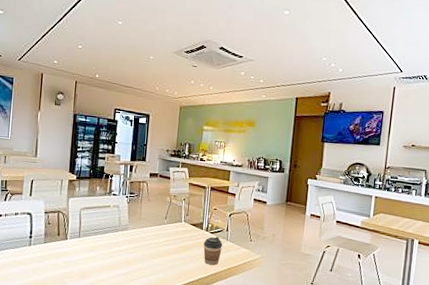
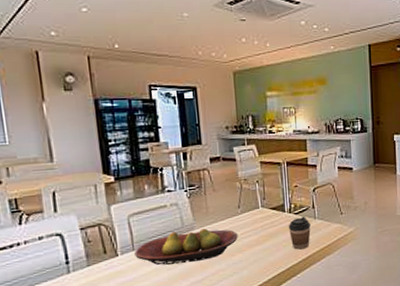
fruit bowl: none [79,228,161,258] -> present [134,228,238,265]

